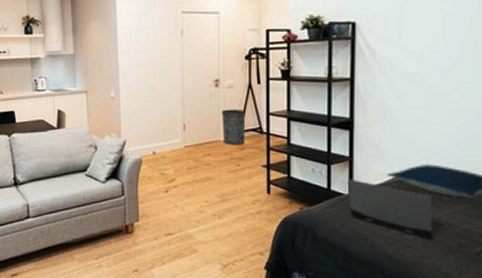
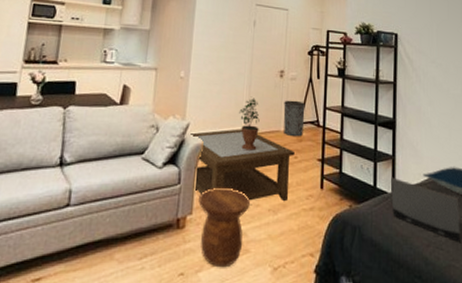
coffee table: none [128,142,237,208] -> present [190,129,295,202]
side table: none [144,196,194,265] -> present [198,187,250,268]
potted plant: none [174,109,197,162] -> present [239,96,260,151]

